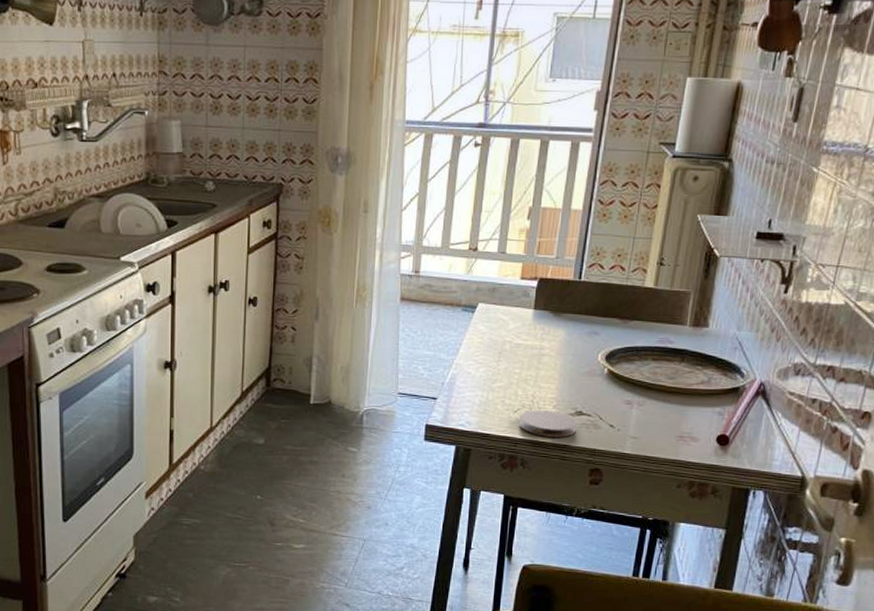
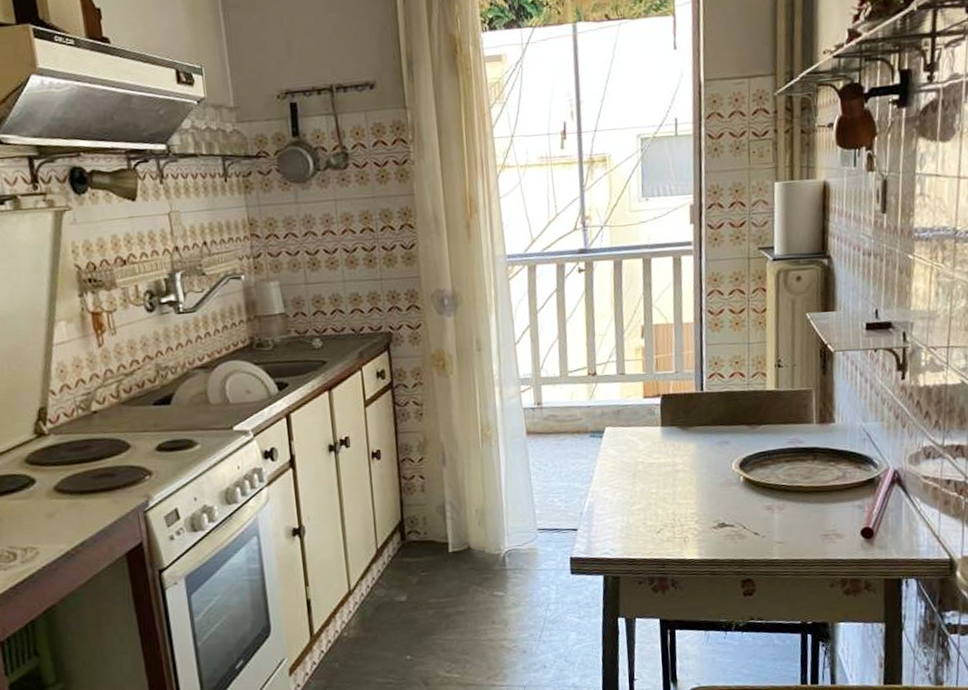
coaster: present [518,410,577,438] -> none [663,526,722,554]

